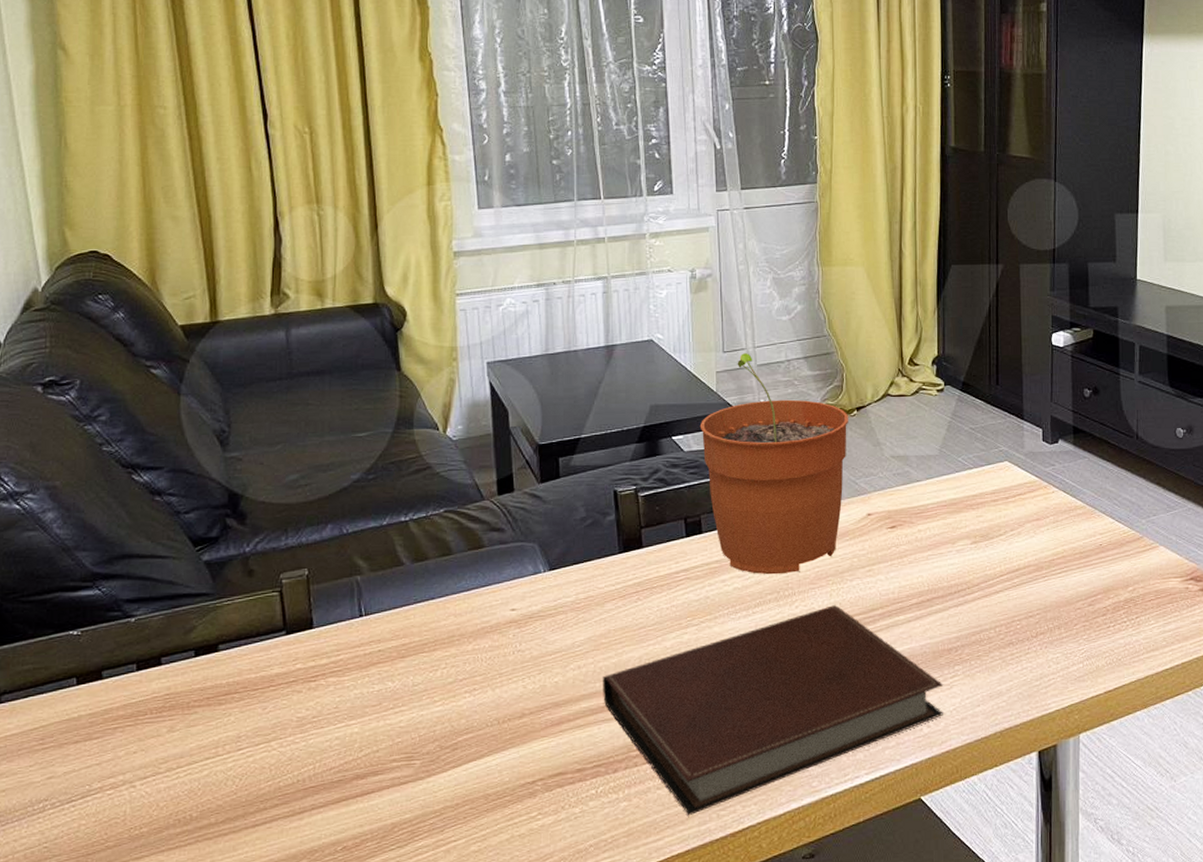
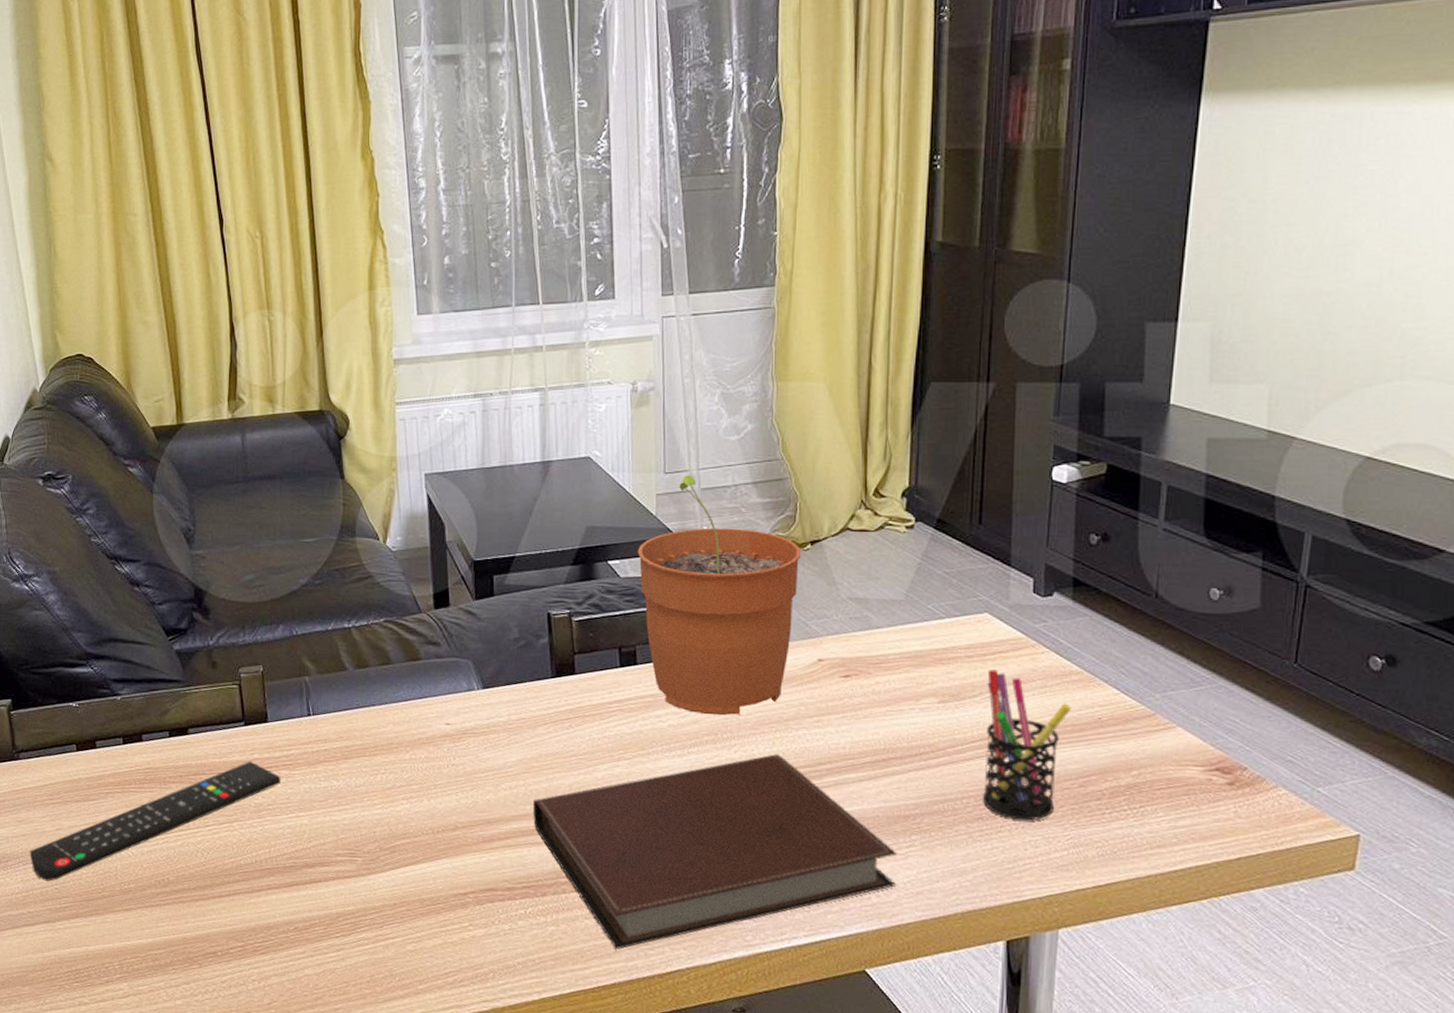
remote control: none [10,672,328,841] -> present [29,761,281,881]
pen holder: none [1010,510,1079,641] -> present [982,669,1072,821]

